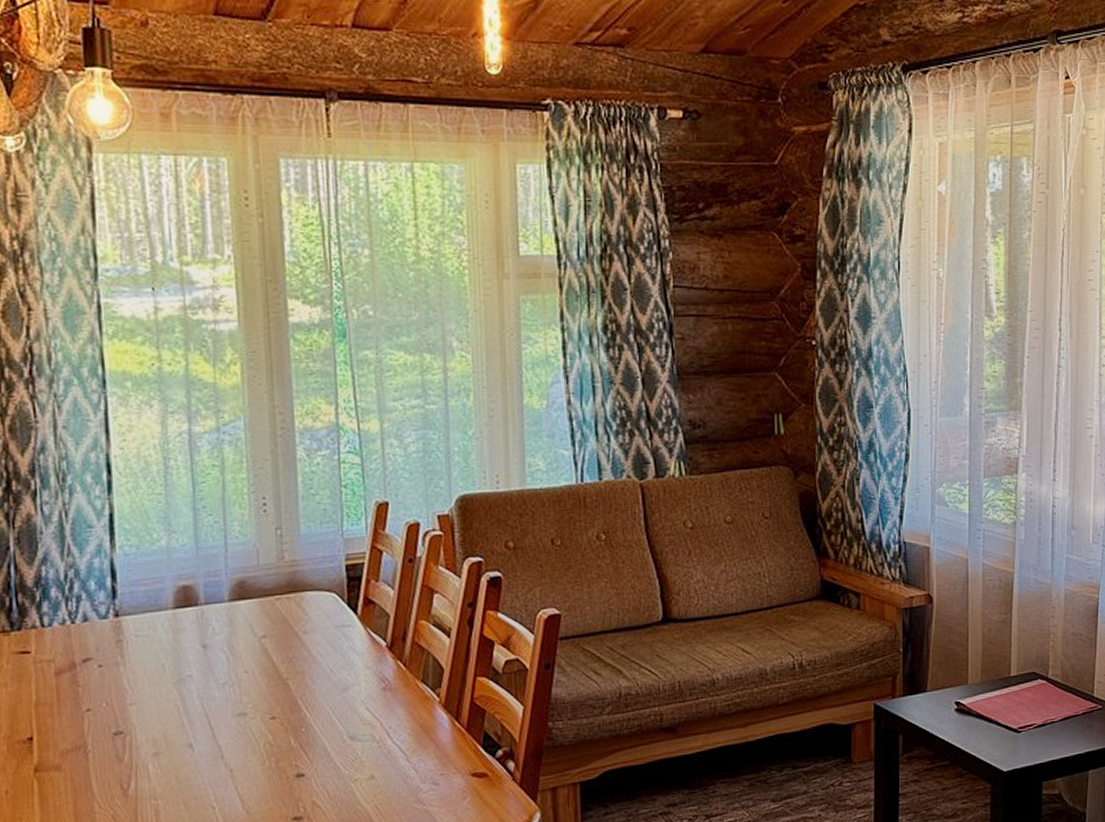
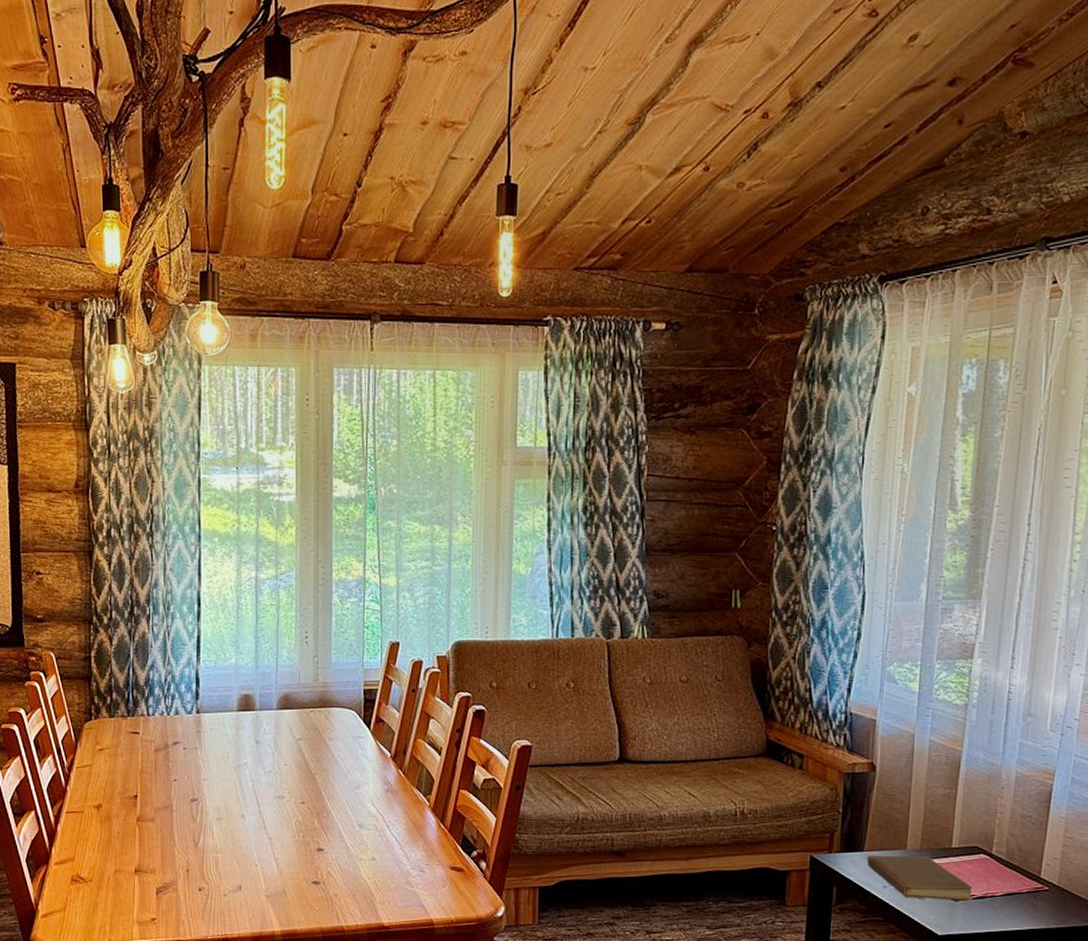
book: none [930,688,1034,737] -> present [867,855,973,901]

